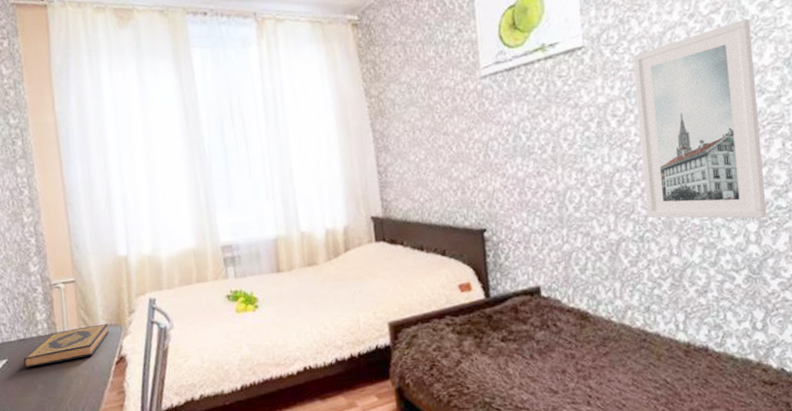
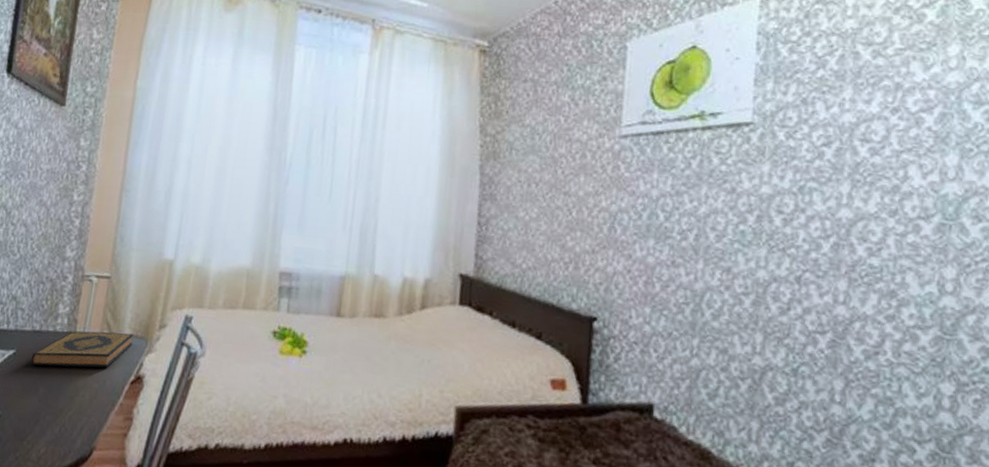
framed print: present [632,19,767,219] -> none [805,125,972,381]

